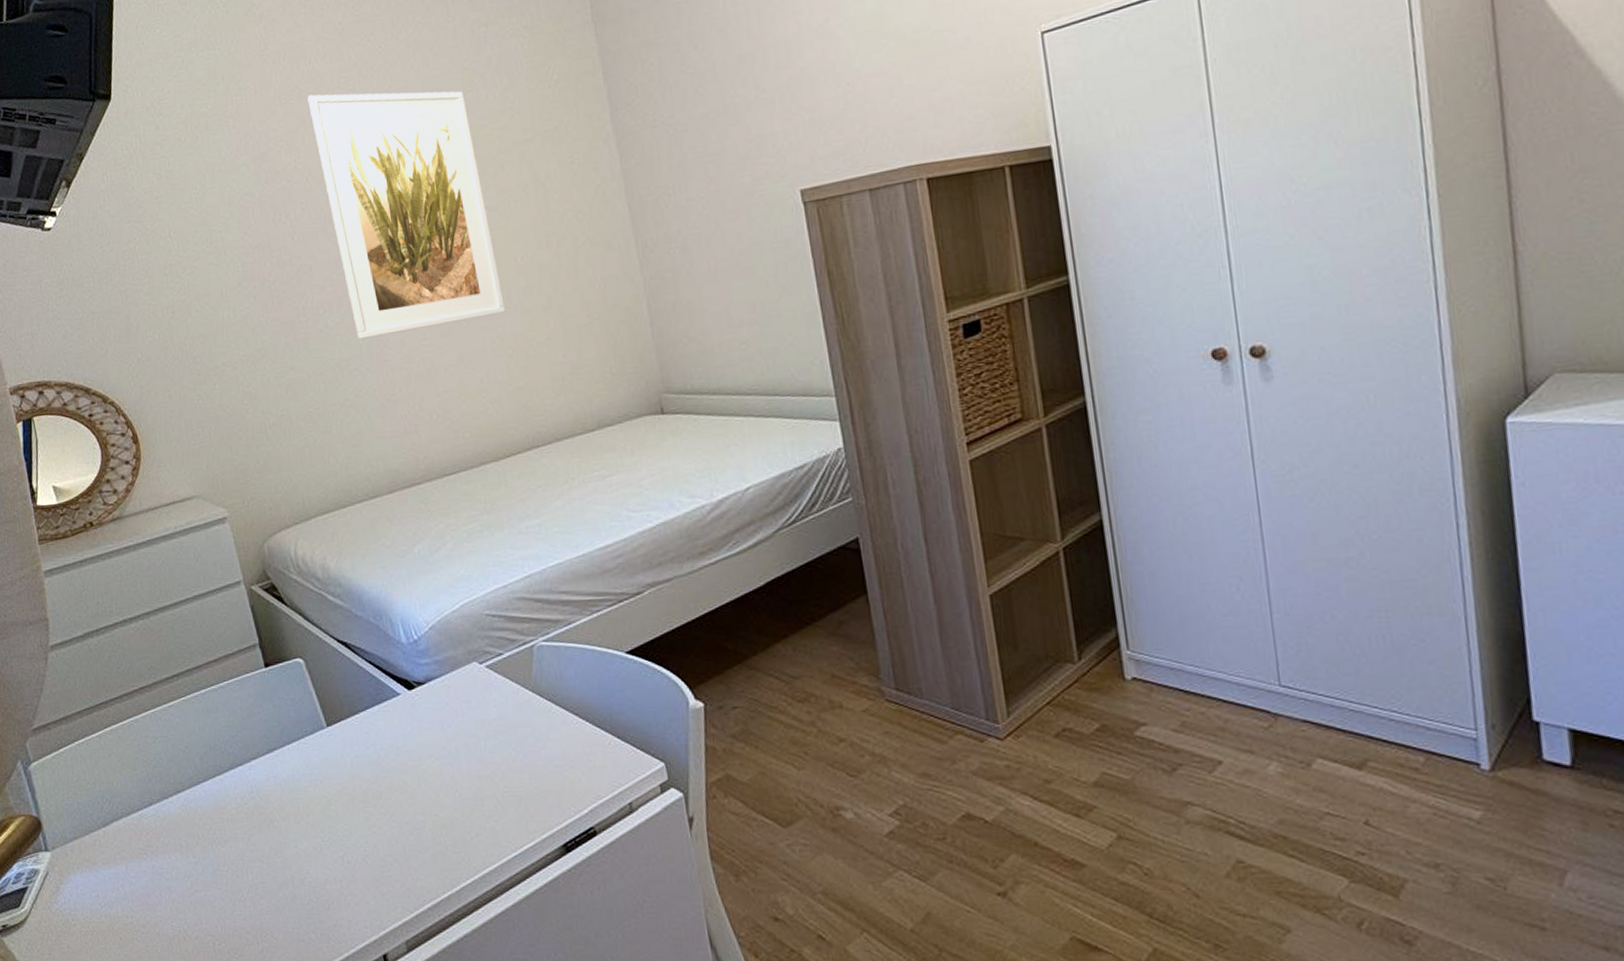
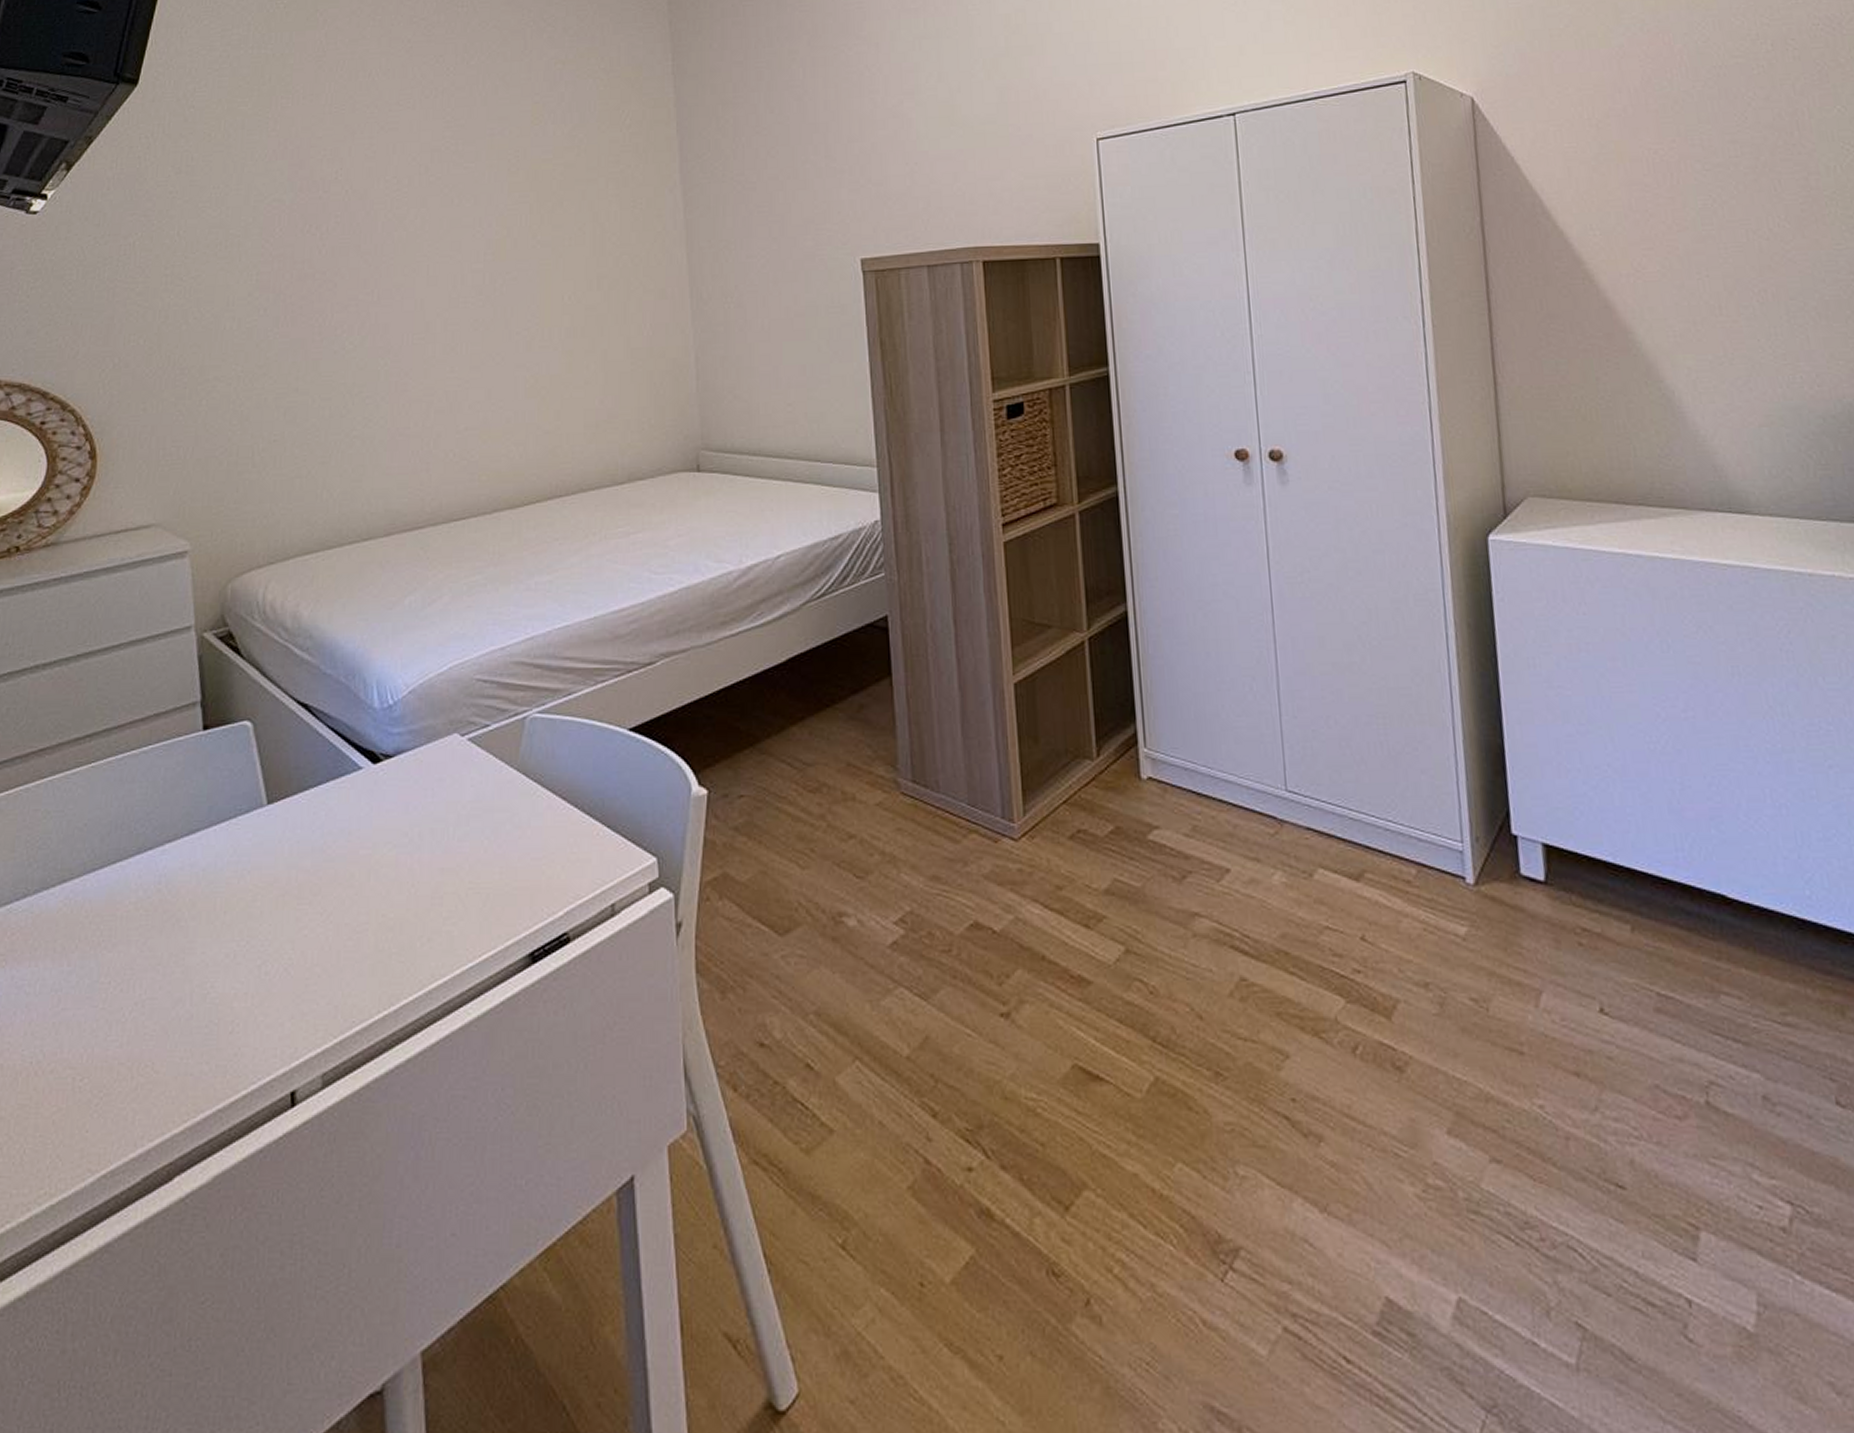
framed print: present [307,91,505,339] -> none [361,107,544,365]

